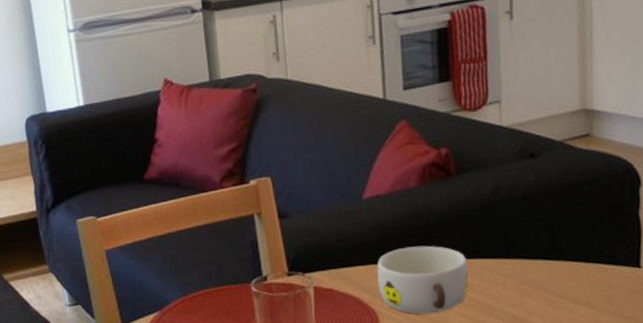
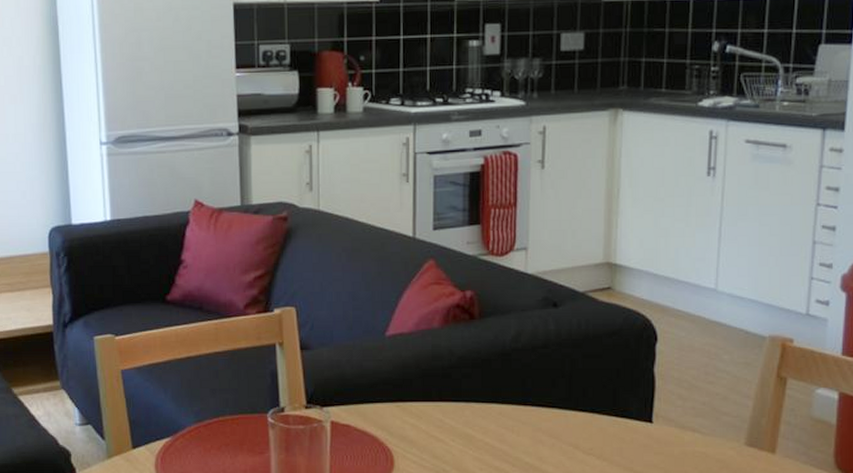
bowl: present [377,245,469,314] -> none [394,387,486,456]

